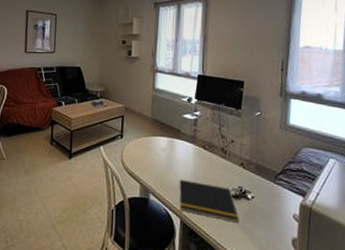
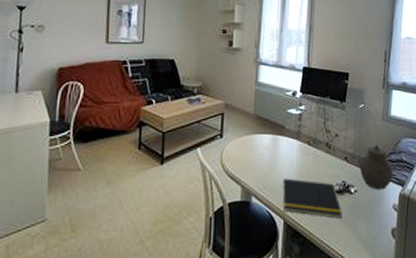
jar: none [256,153,294,199] -> present [359,145,394,190]

